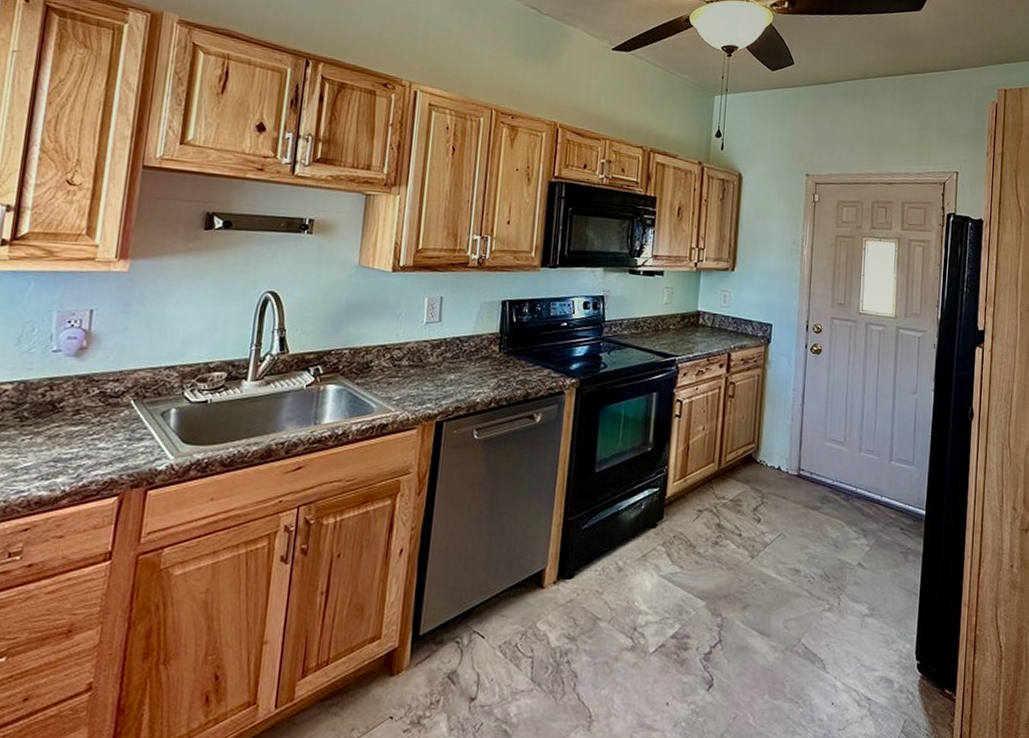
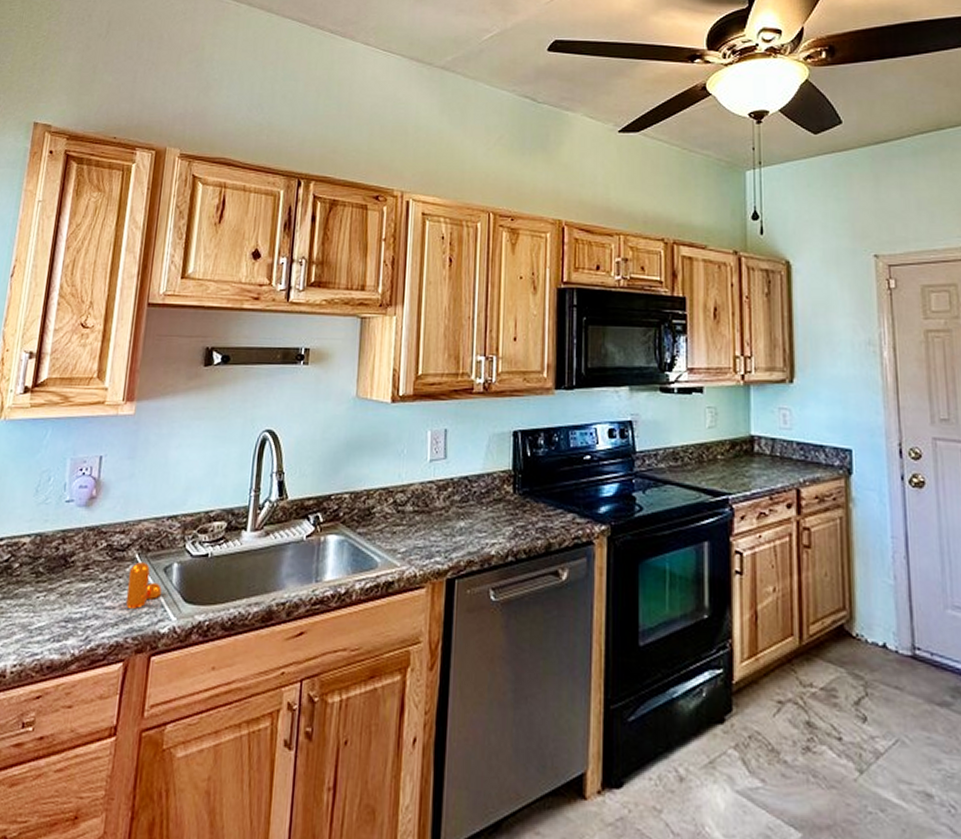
pepper shaker: none [120,407,160,449] -> present [125,561,163,609]

